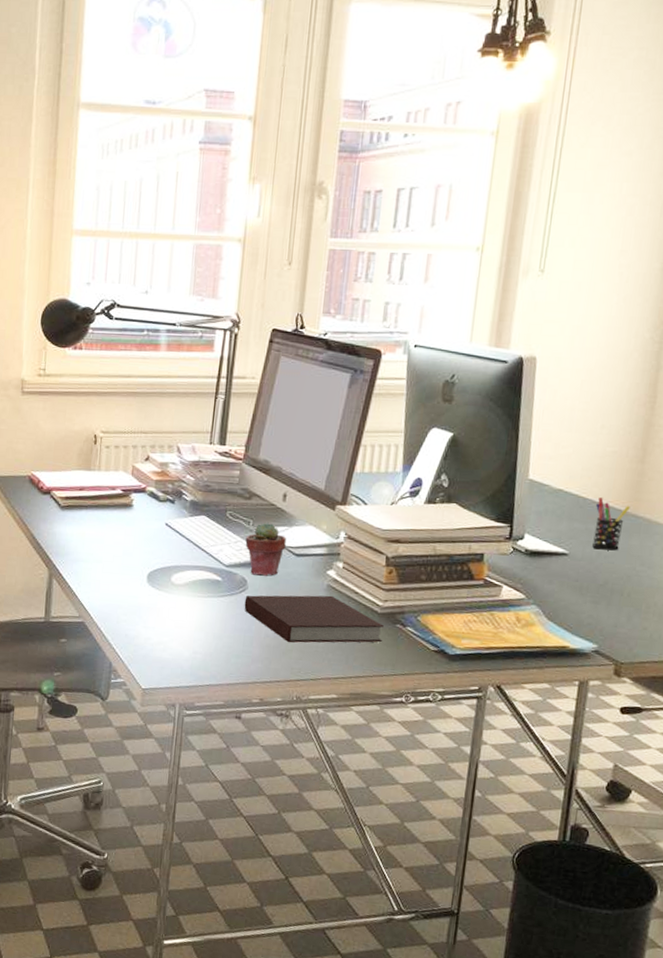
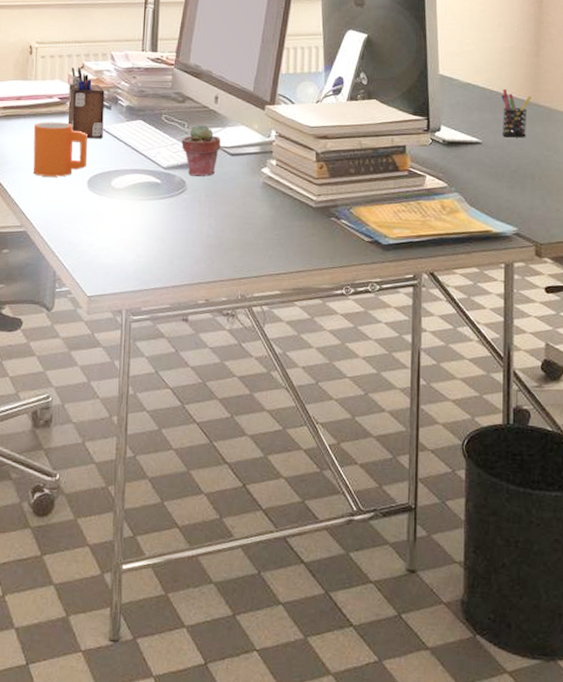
mug: none [93,513,149,570] -> present [33,122,88,177]
desk organizer: none [129,458,169,533] -> present [67,67,105,139]
notebook: present [244,595,384,643] -> none [184,192,319,241]

